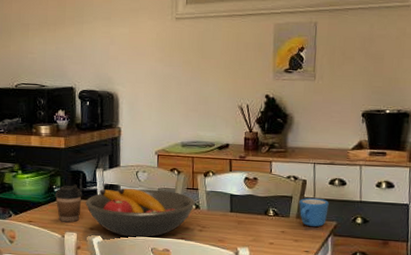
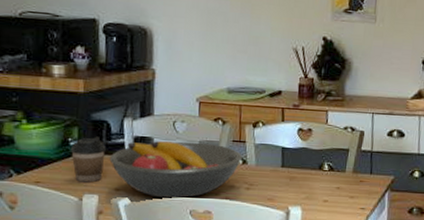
mug: present [299,197,329,227] -> none [356,150,387,182]

